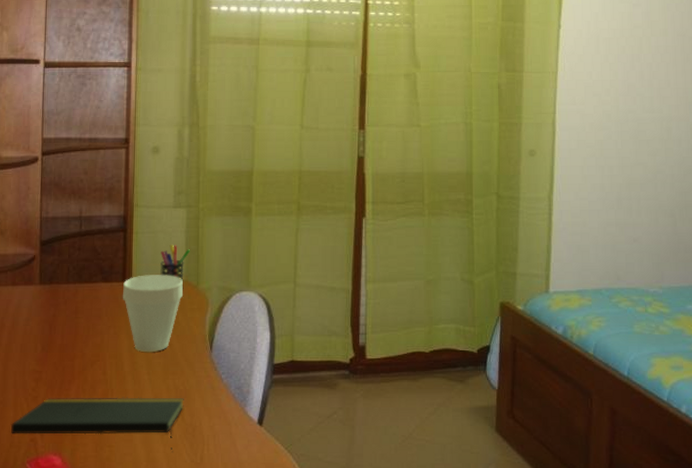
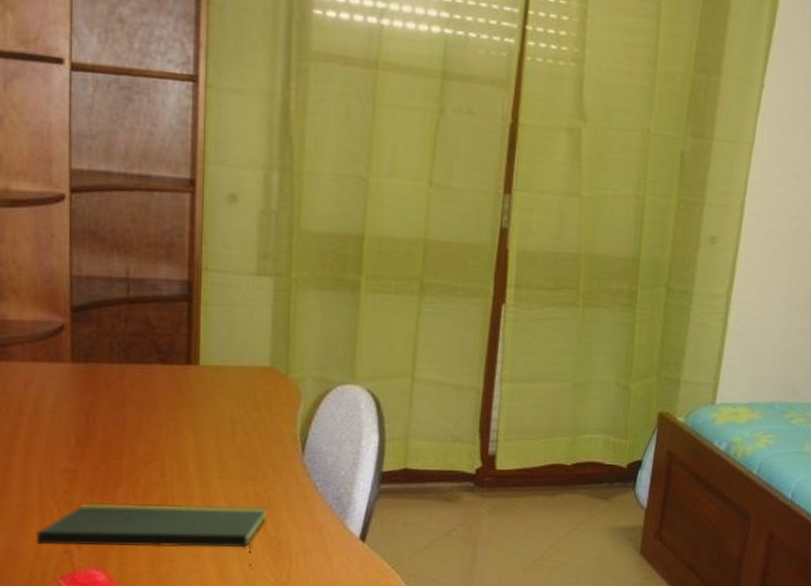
cup: present [122,275,183,352] -> none [186,357,268,452]
pen holder: present [160,244,191,290] -> none [238,321,279,379]

